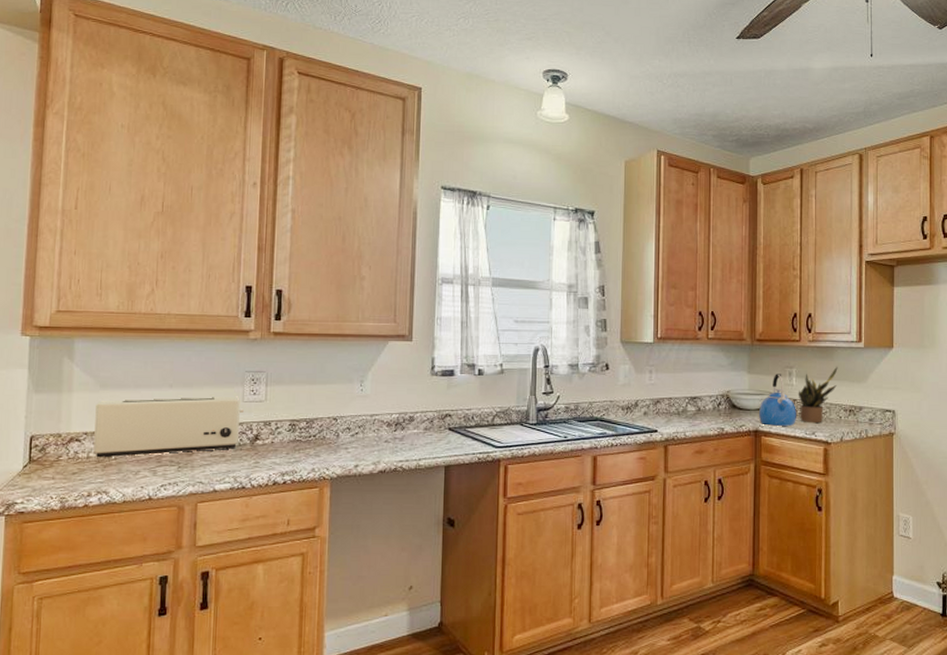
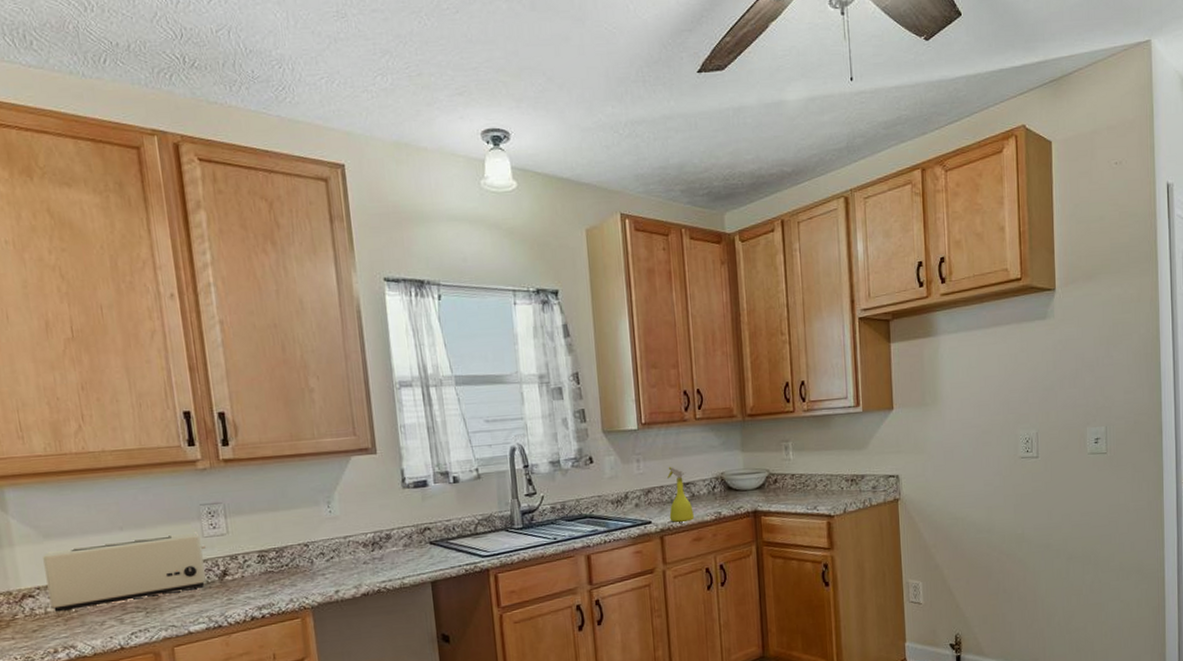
spray bottle: none [675,381,698,435] -> present [667,467,694,523]
kettle: present [758,374,796,427] -> none [756,449,796,505]
potted plant: present [798,366,838,424] -> none [796,435,836,498]

